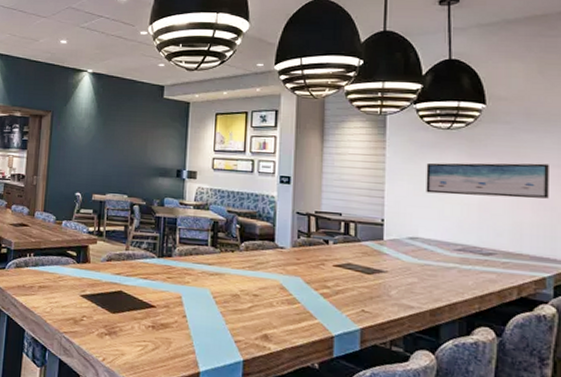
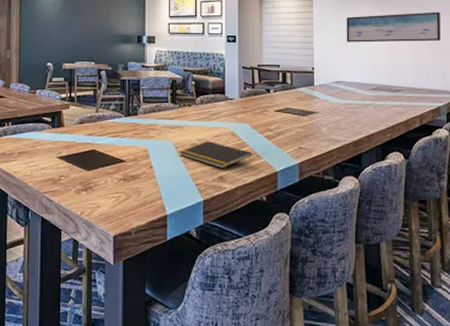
notepad: none [218,293,304,326] -> present [180,141,252,168]

